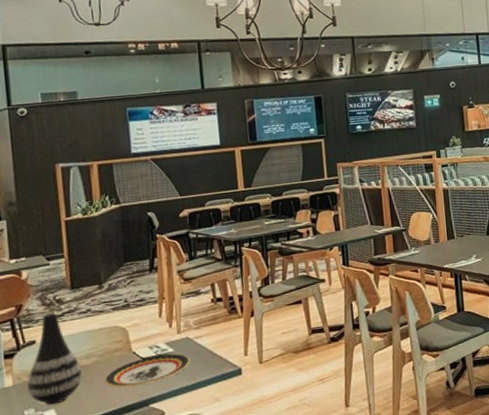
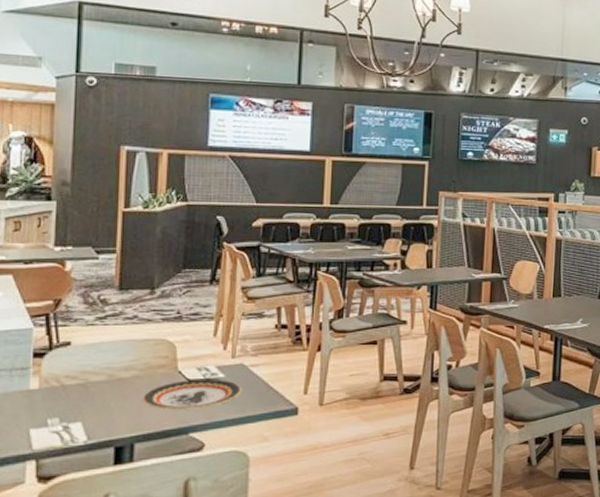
vase: present [26,311,83,405] -> none [54,312,119,417]

